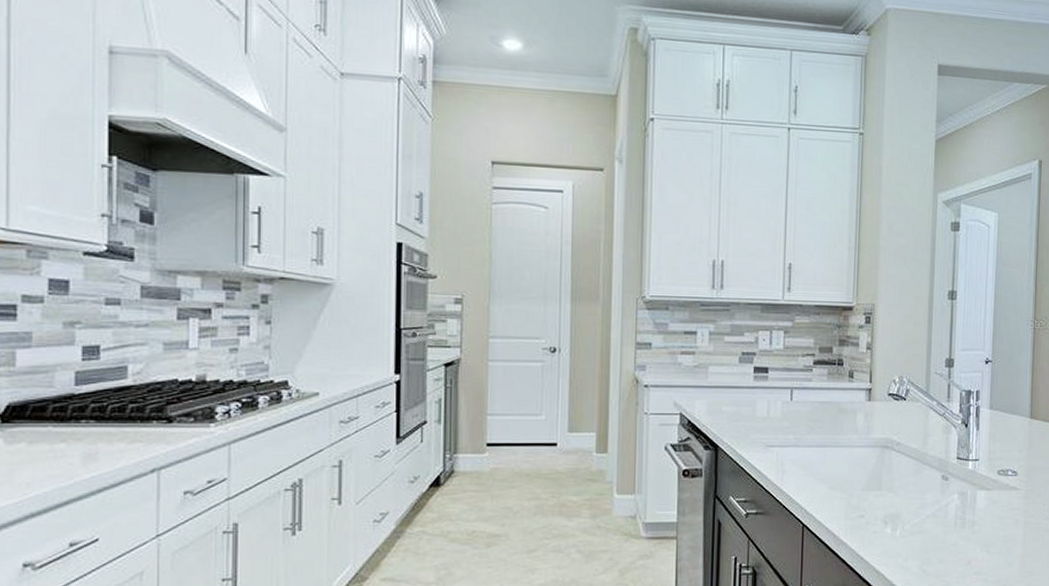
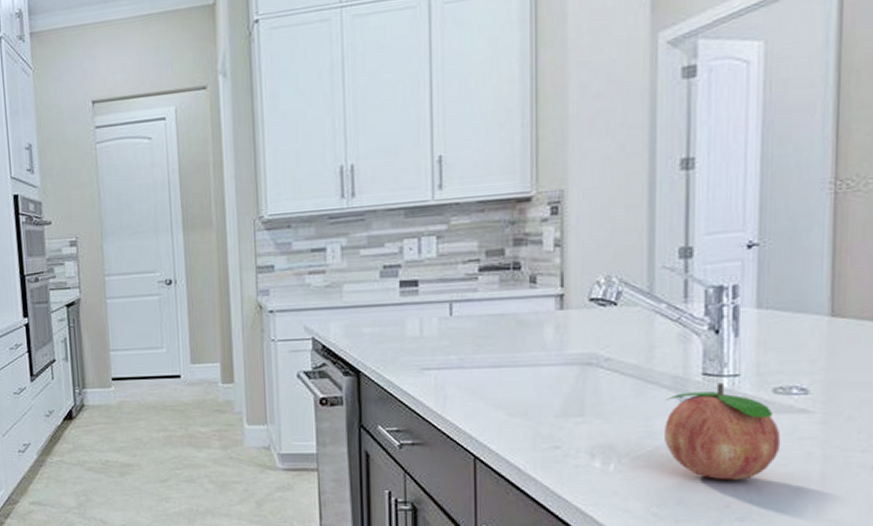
fruit: none [932,465,1001,542] -> present [665,382,781,480]

